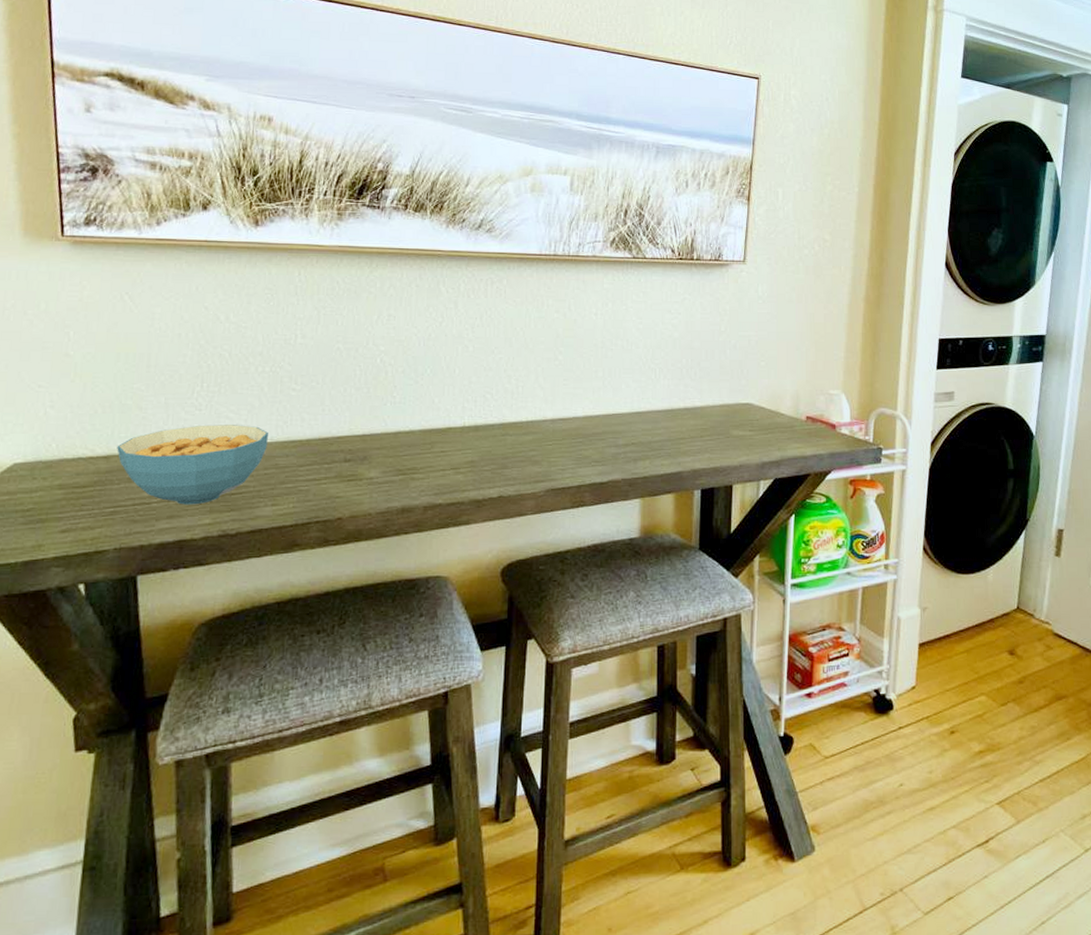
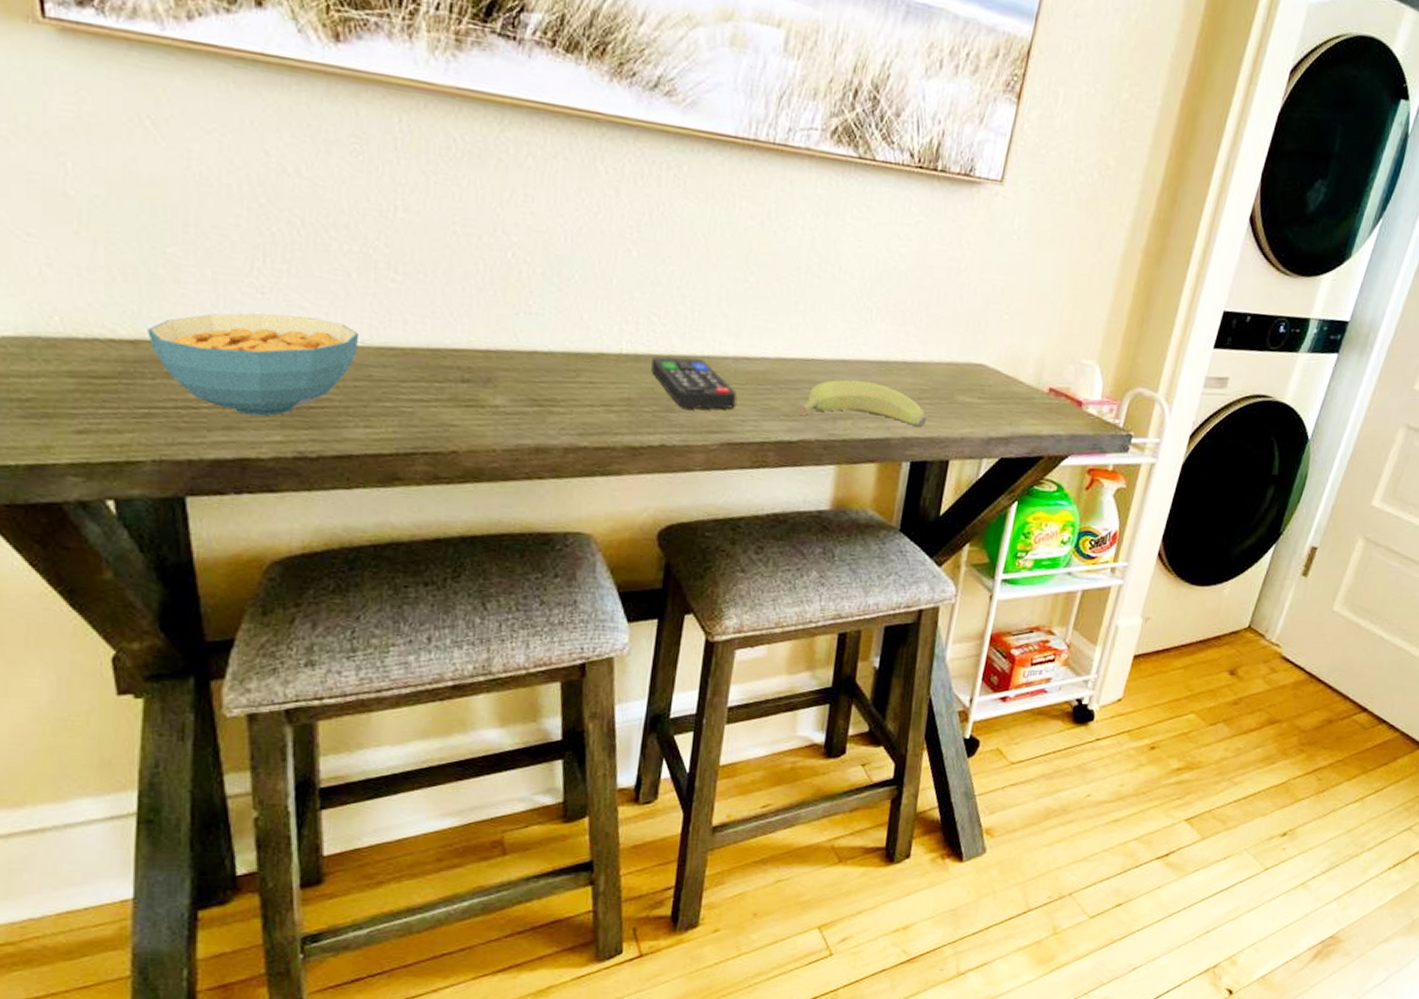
remote control: none [487,423,556,464] -> present [650,356,737,409]
banana: none [604,427,710,461] -> present [796,379,927,426]

